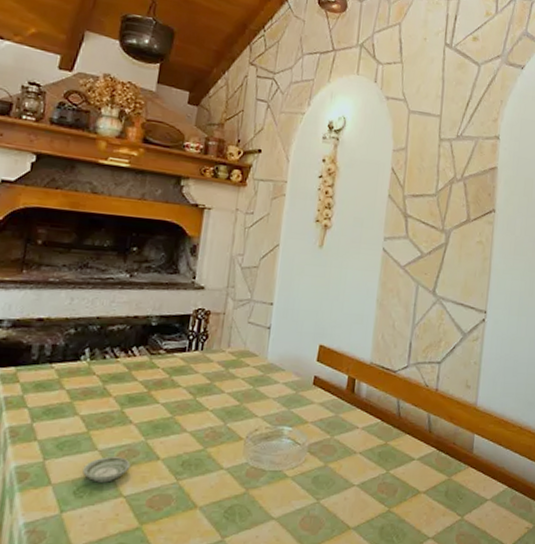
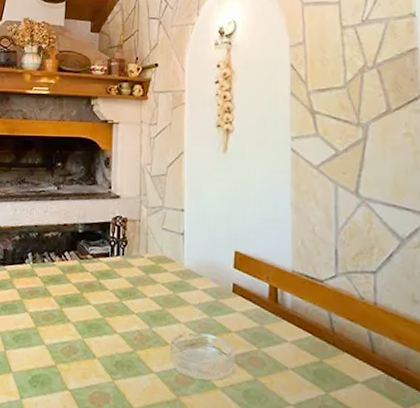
saucer: present [82,456,131,483] -> none [35,351,72,376]

